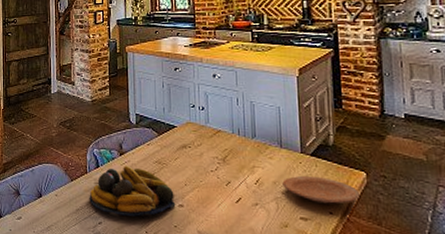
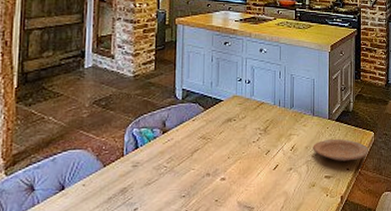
fruit bowl: present [89,166,176,216] -> none [124,144,218,198]

